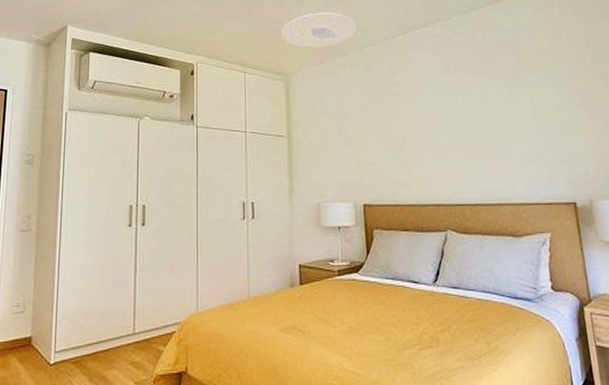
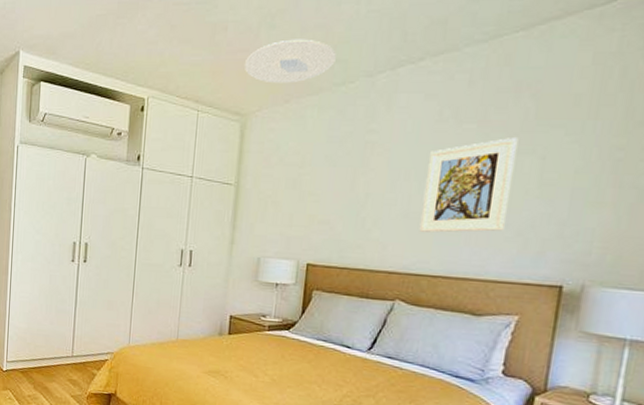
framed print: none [447,83,519,166] -> present [419,138,519,233]

